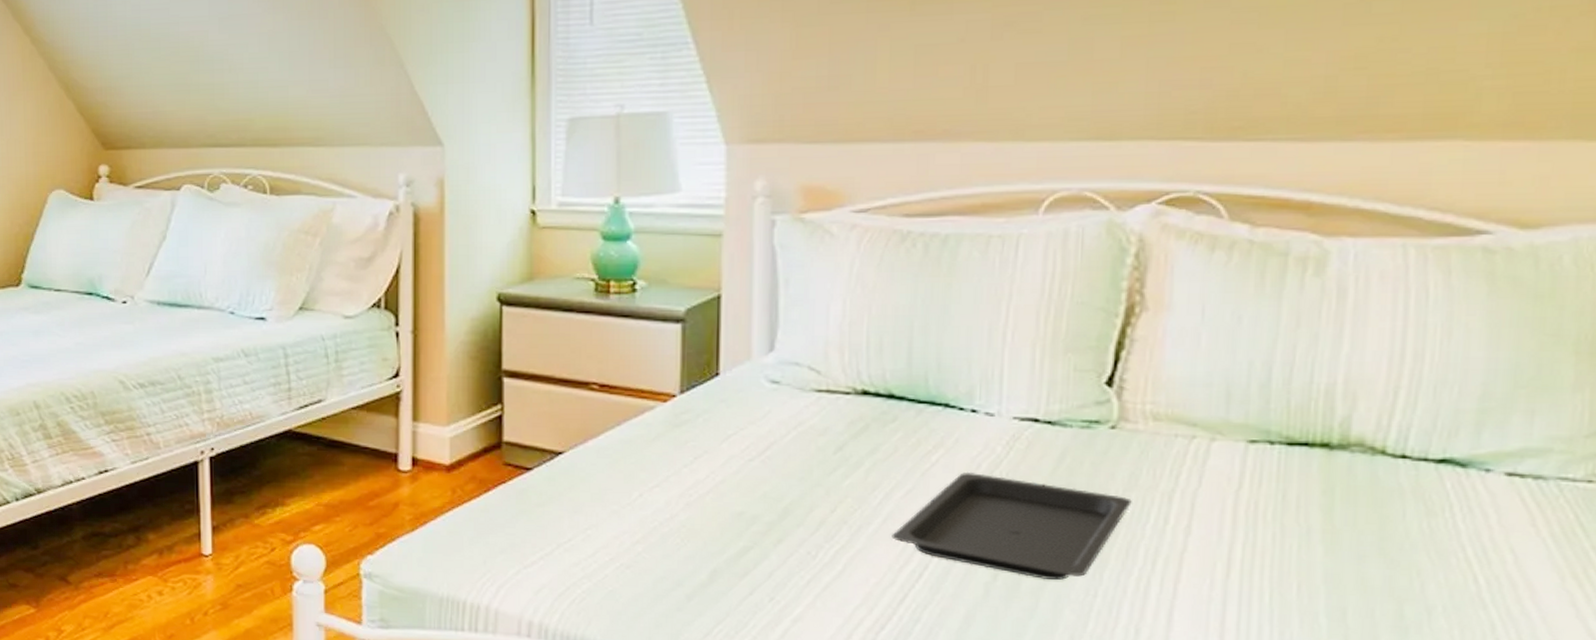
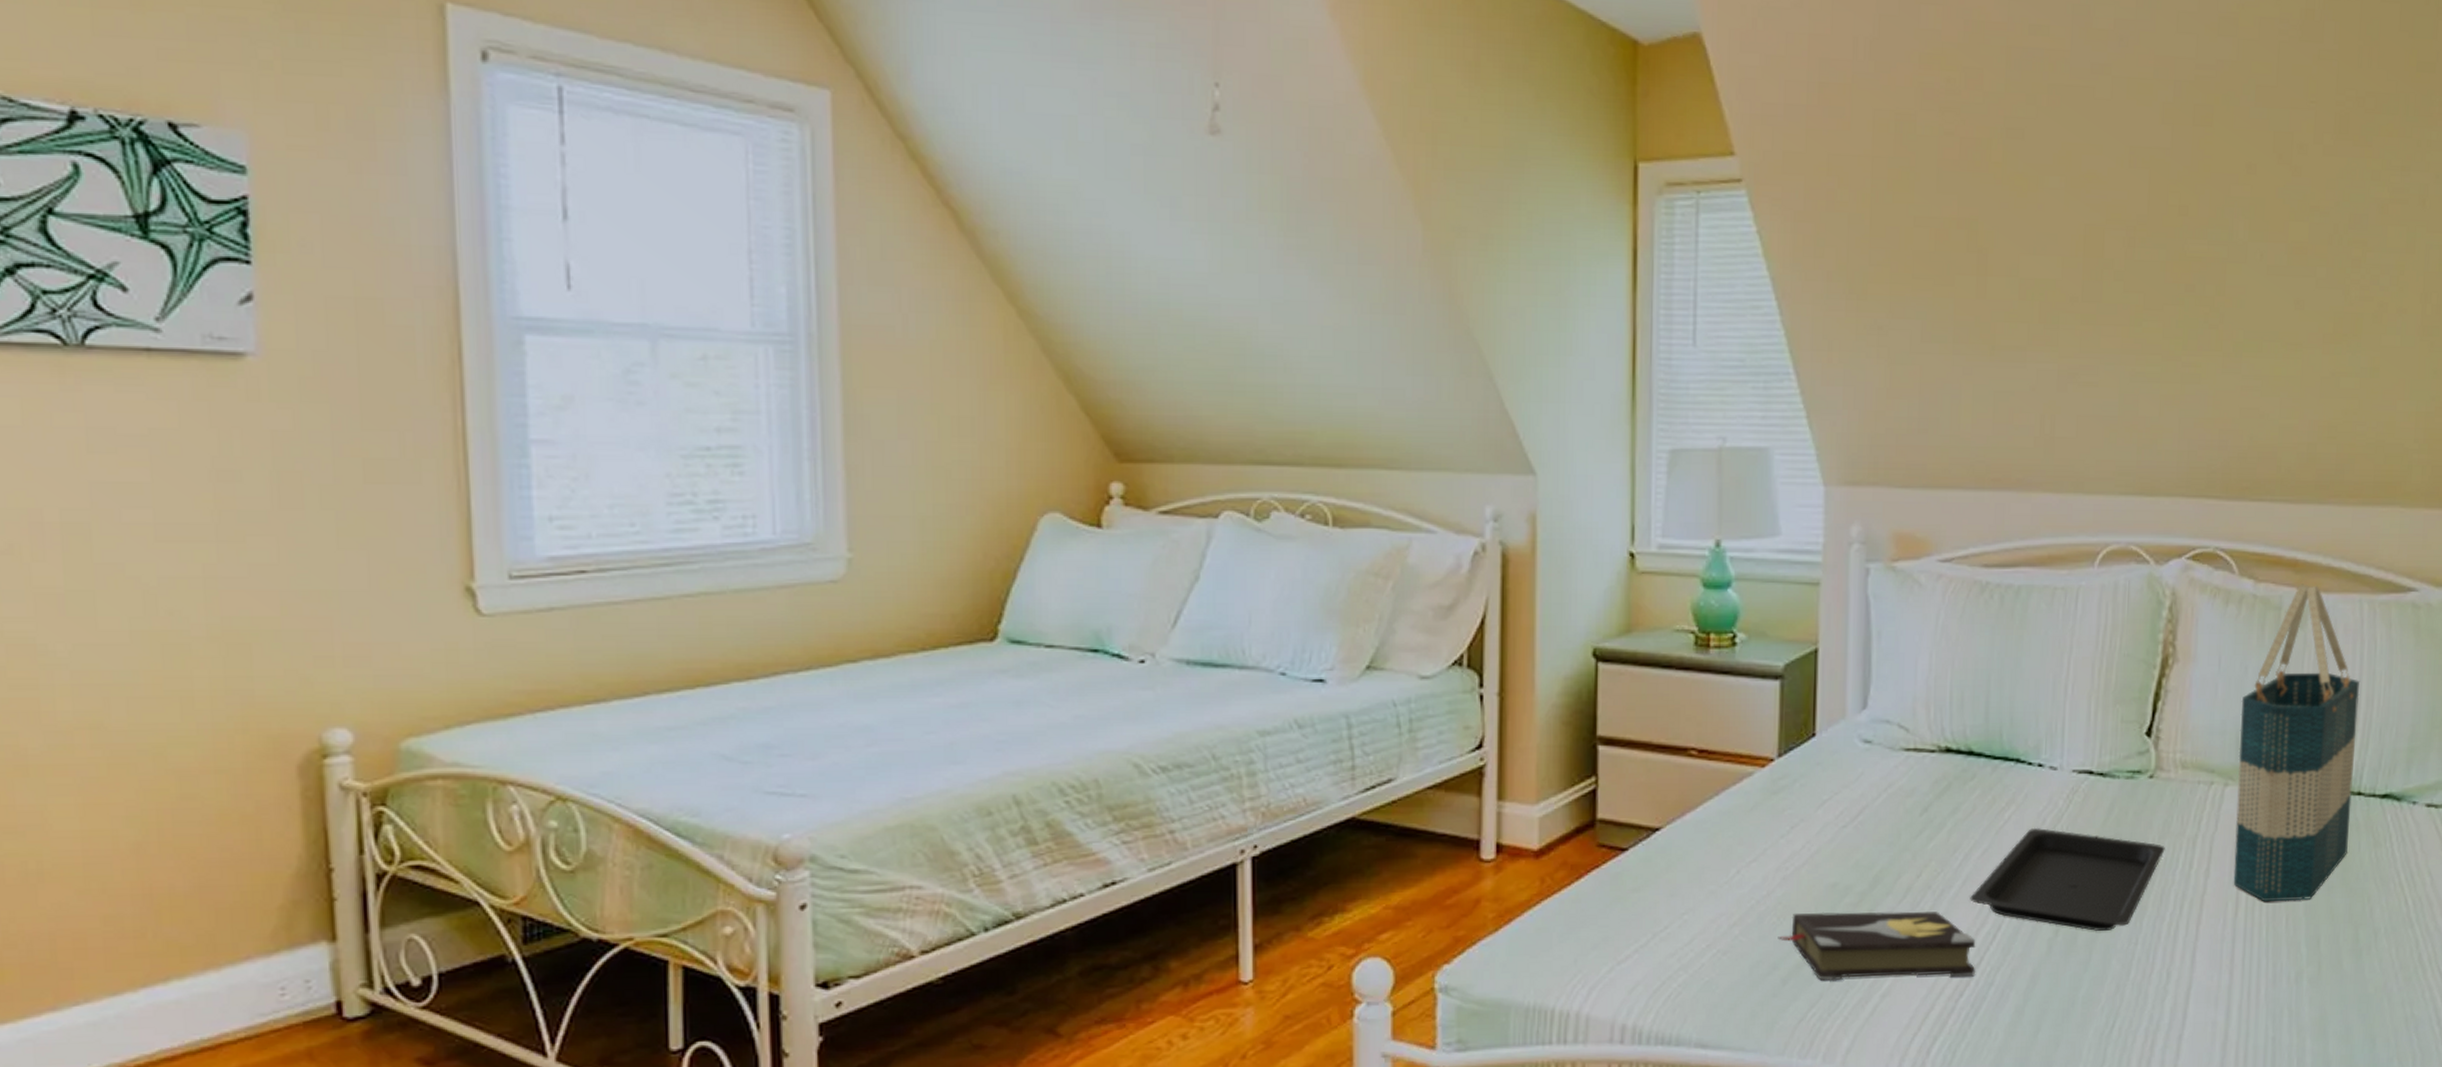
hardback book: none [682,536,900,612] -> present [1778,911,1976,982]
tote bag: none [1223,228,1405,568] -> present [2233,584,2361,902]

